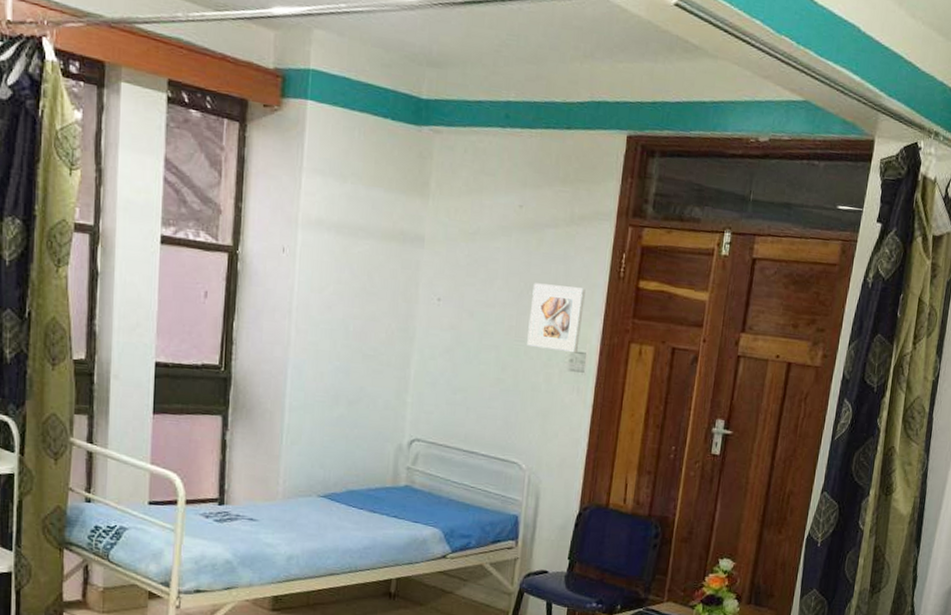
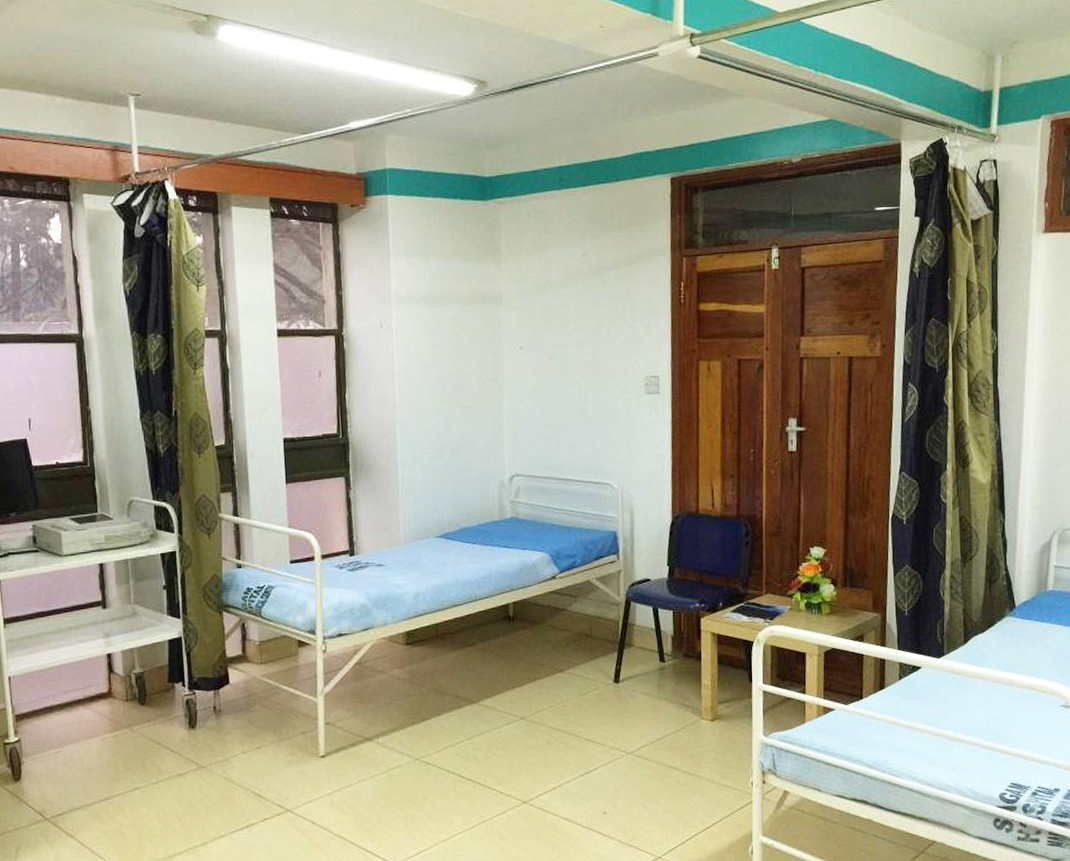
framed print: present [527,283,586,353] -> none [603,318,652,378]

